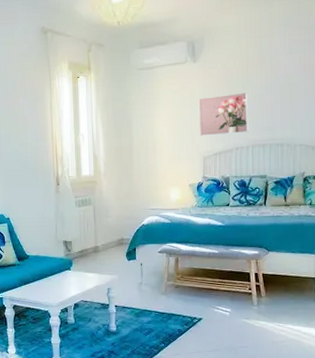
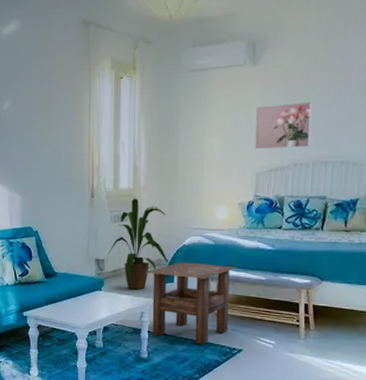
house plant: none [75,184,131,268] -> present [108,198,170,290]
side table: none [109,240,192,316] -> present [144,262,237,345]

